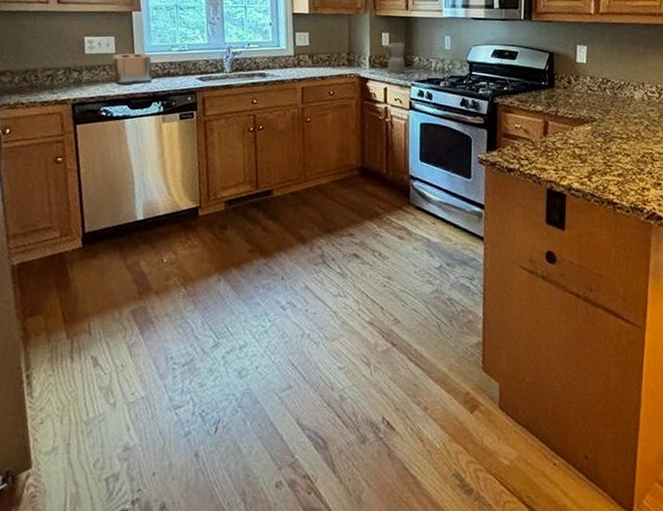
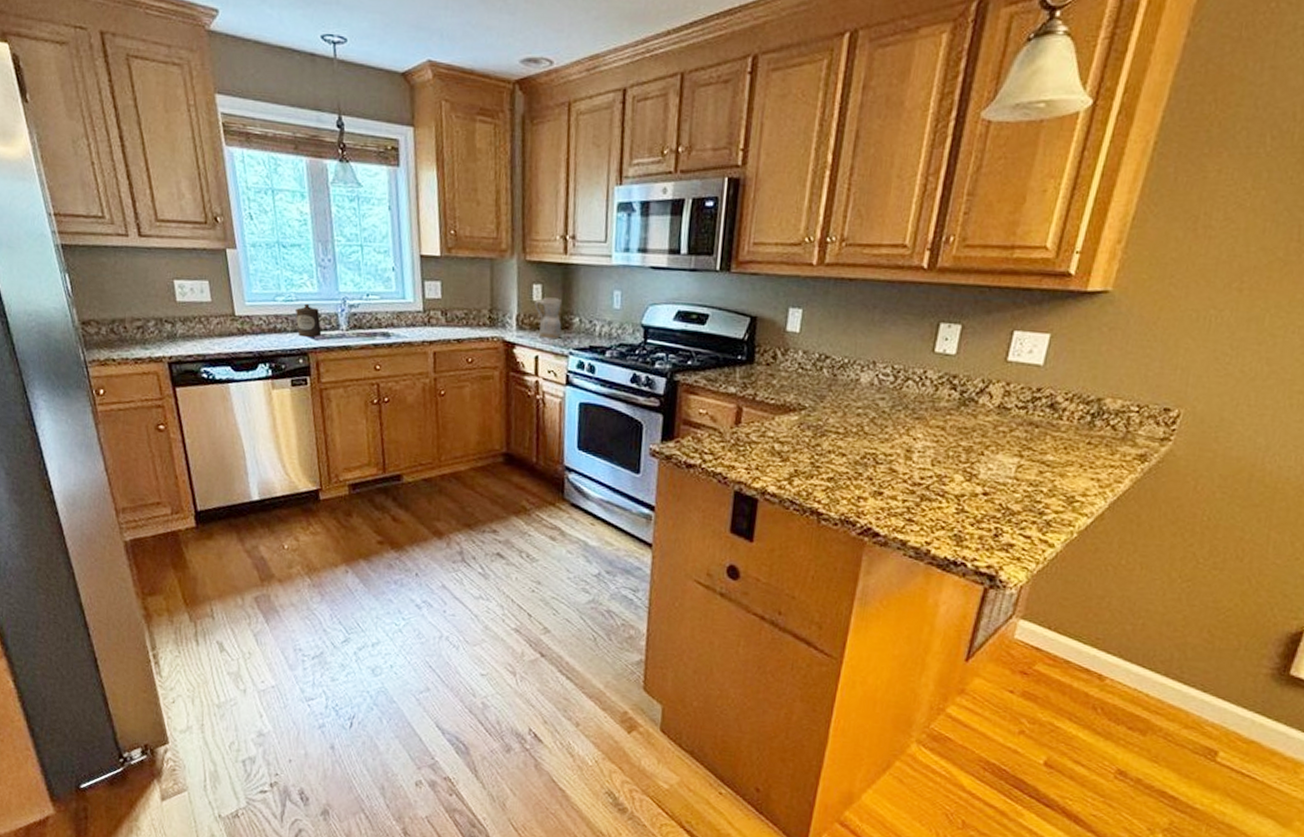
toaster: present [112,52,153,86] -> none [208,302,256,343]
canister: none [187,52,209,80] -> present [296,303,322,338]

